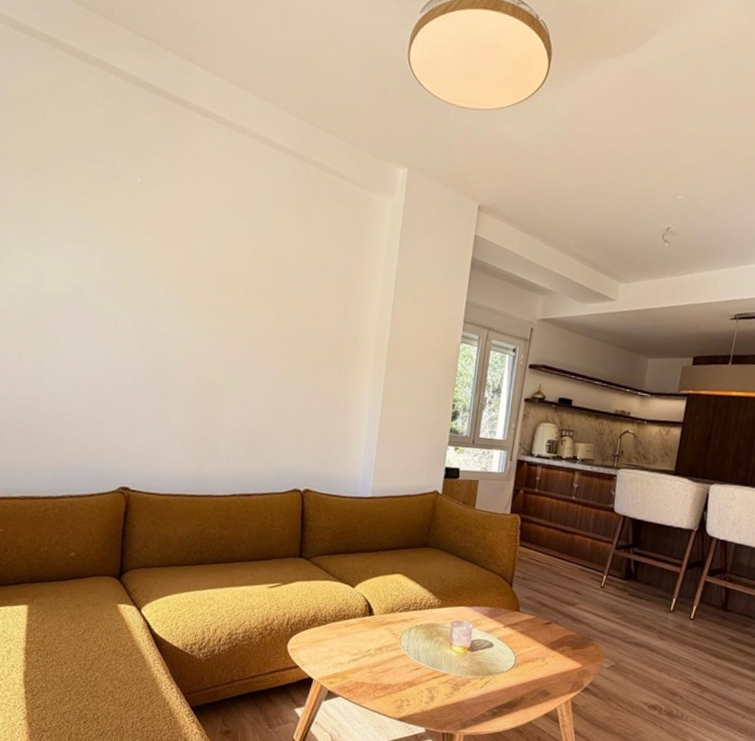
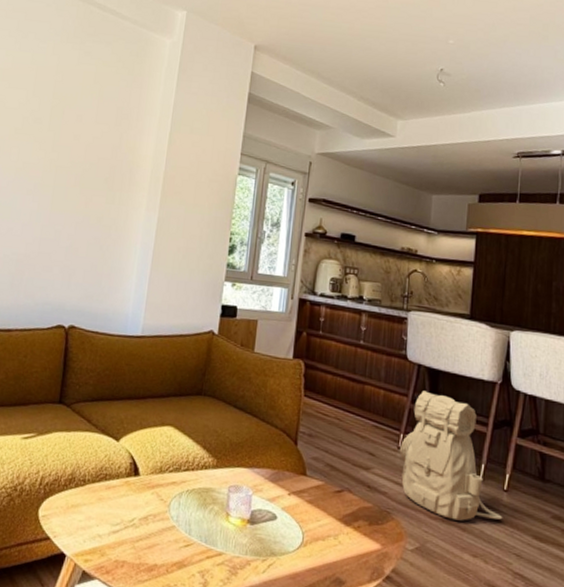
backpack: none [601,538,688,644] -> present [399,391,503,521]

